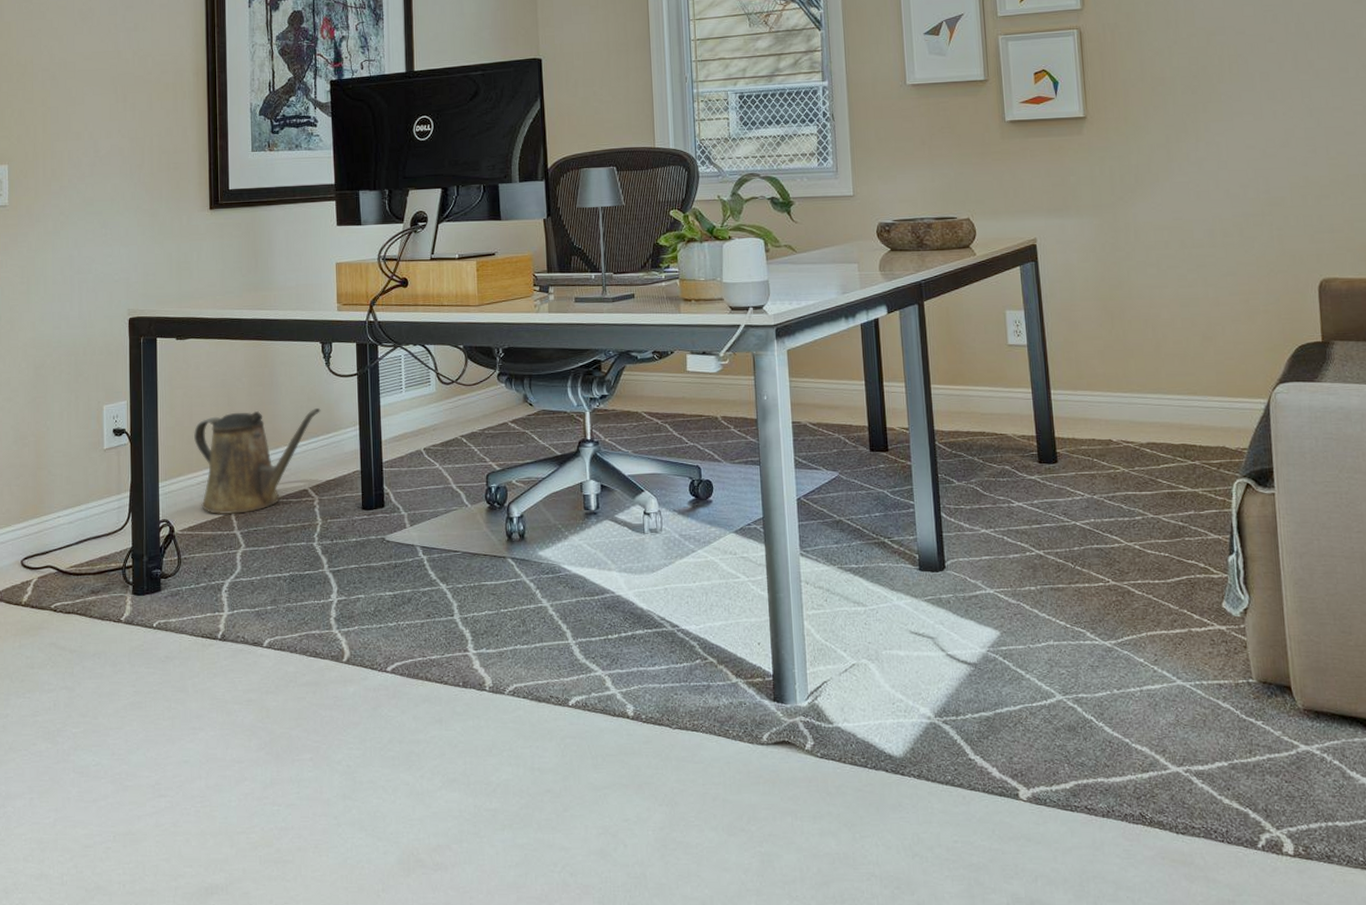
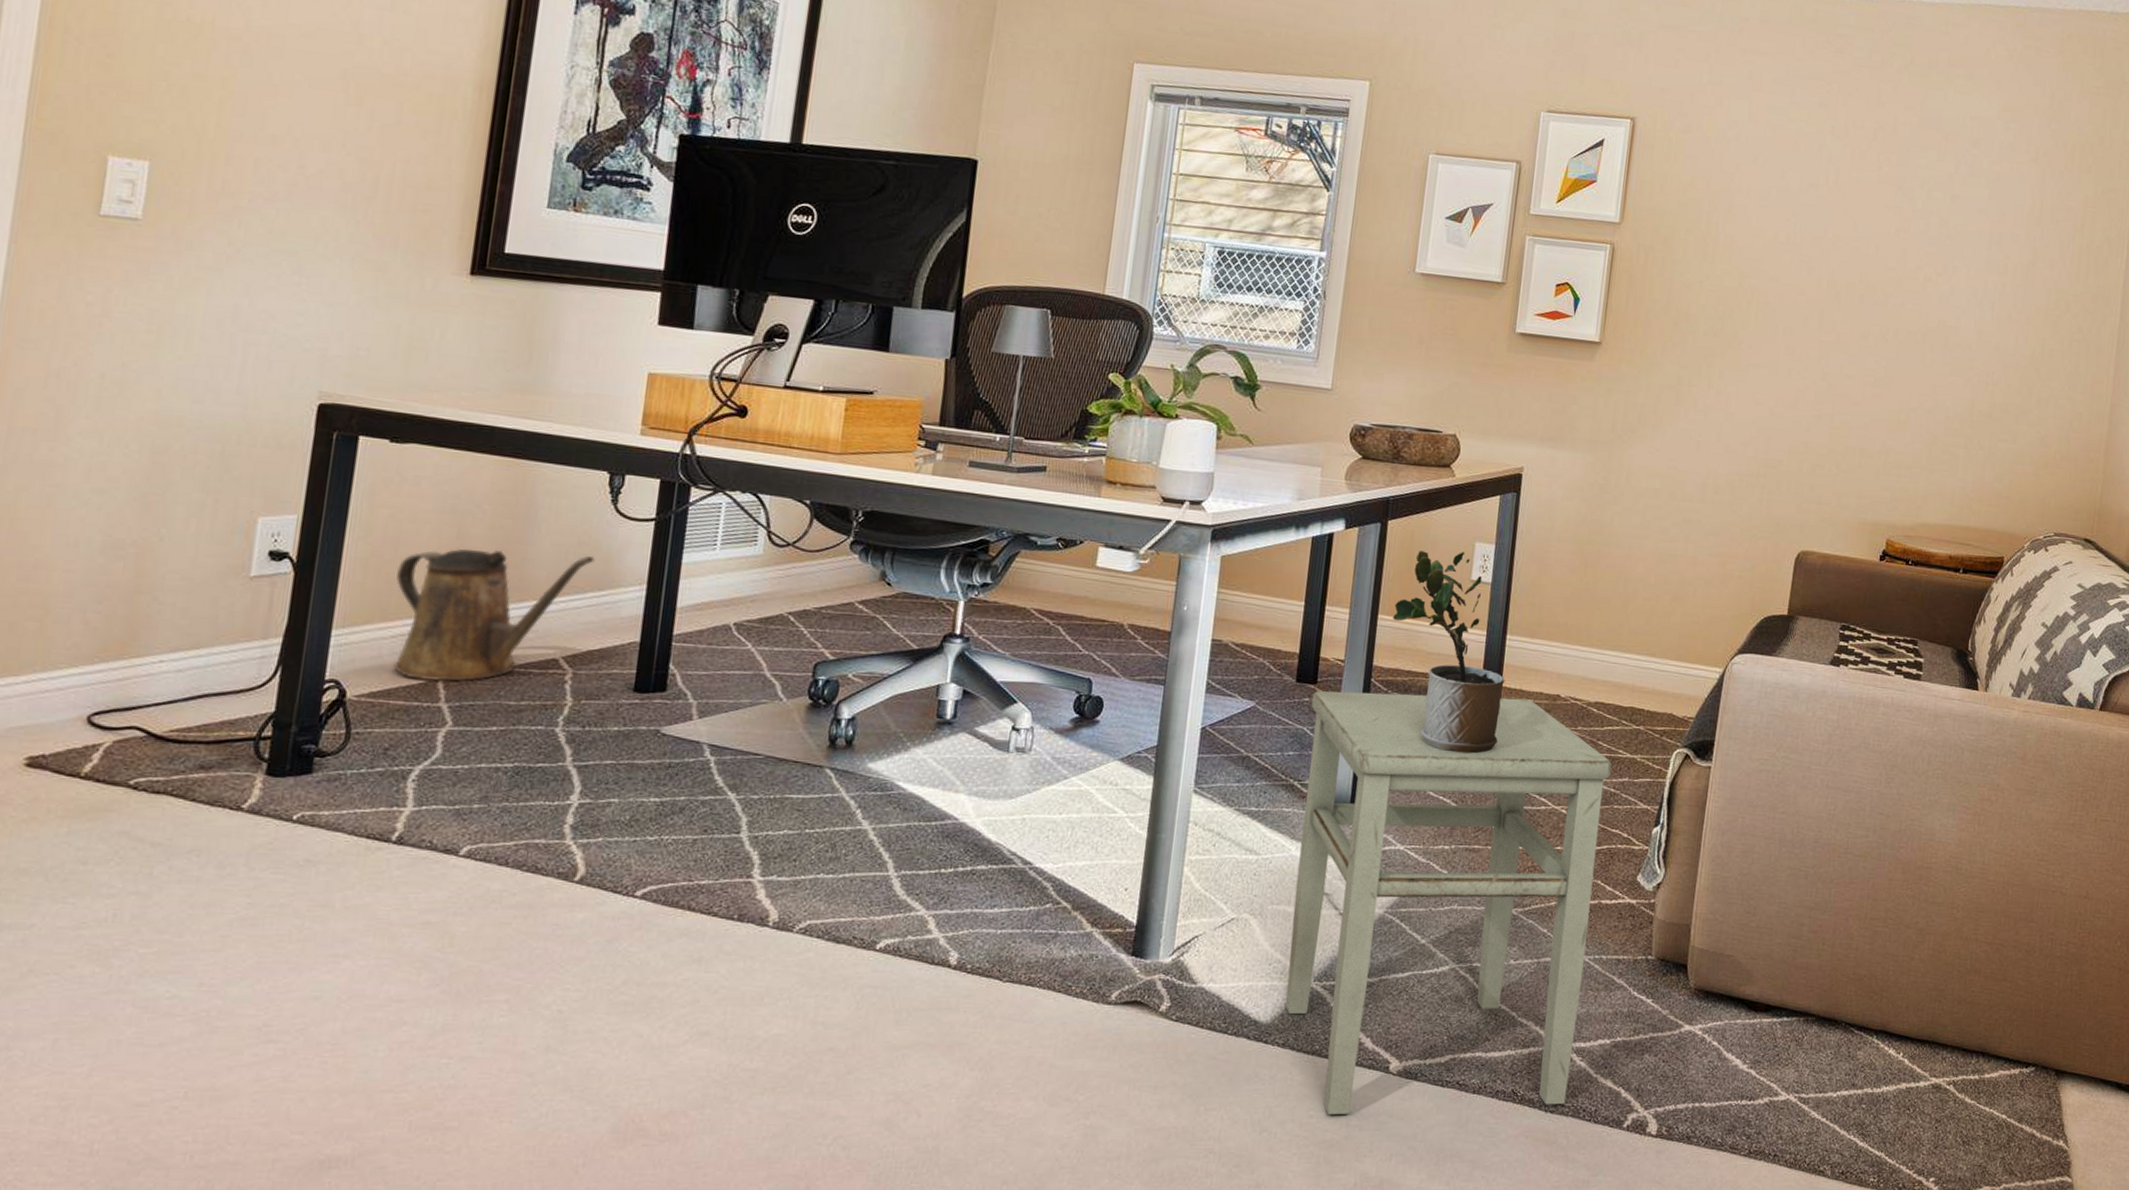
stool: none [886,446,1195,840] -> present [1285,690,1612,1115]
potted plant: none [944,320,1061,501] -> present [1393,551,1505,754]

